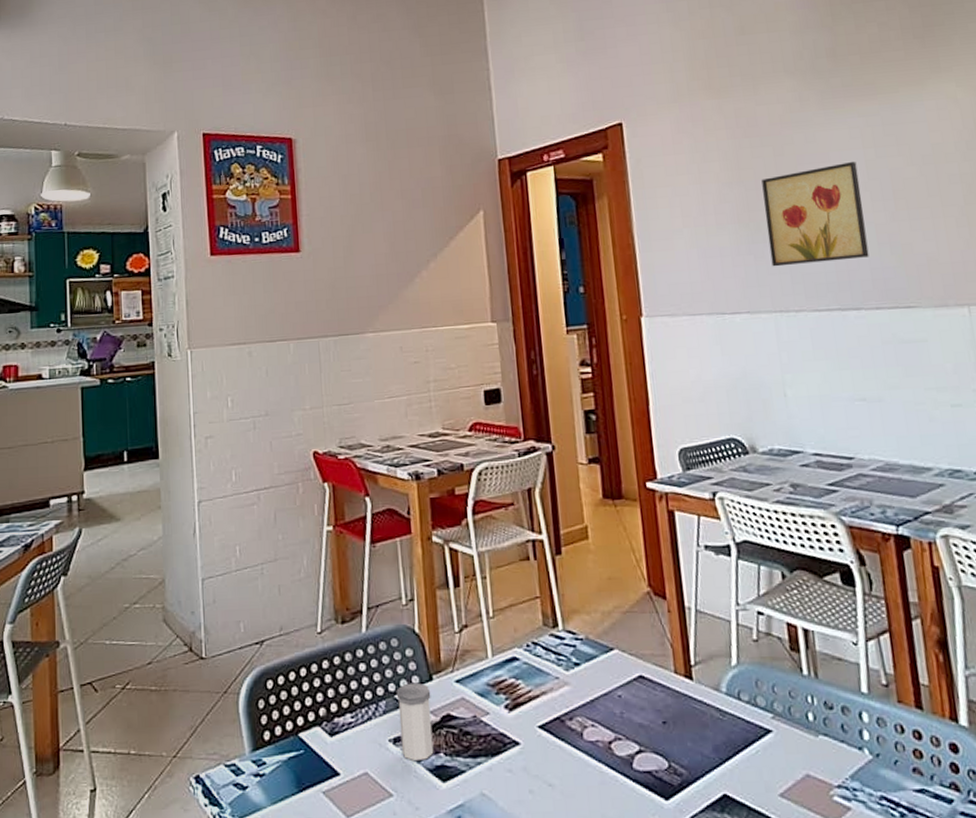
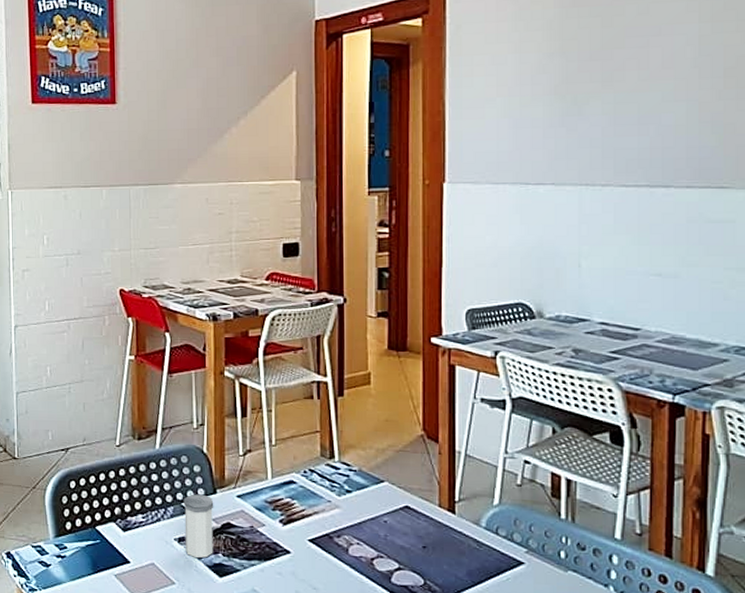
wall art: present [761,161,869,267] -> none [583,35,689,141]

